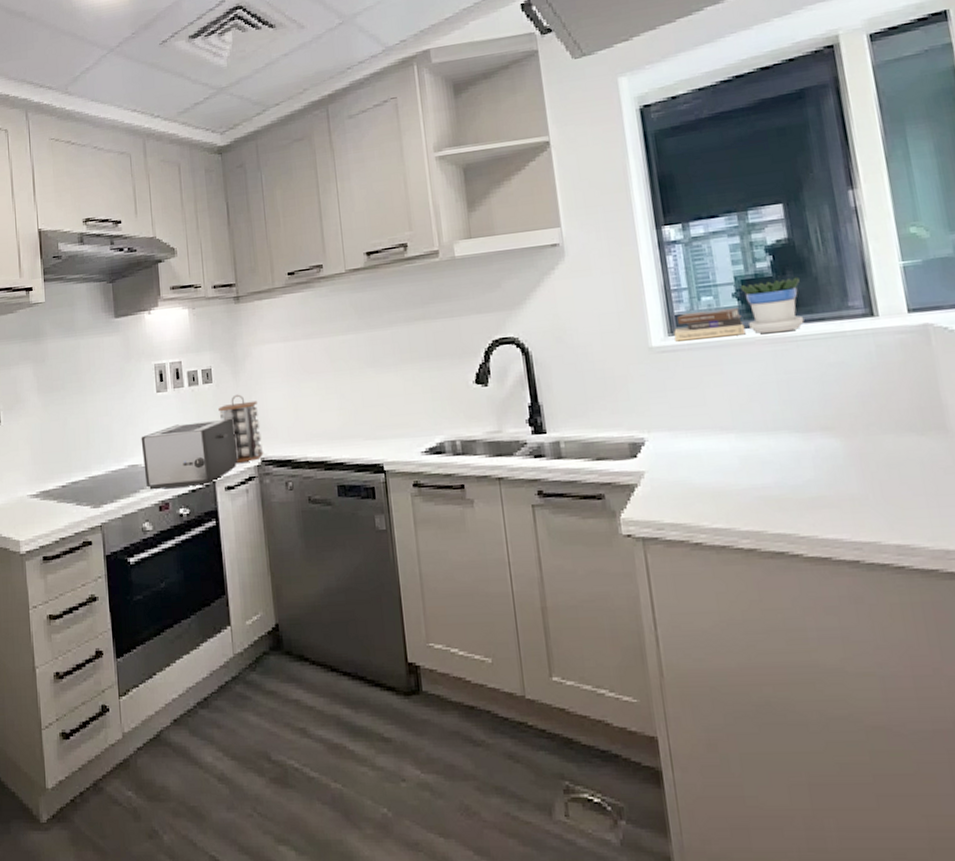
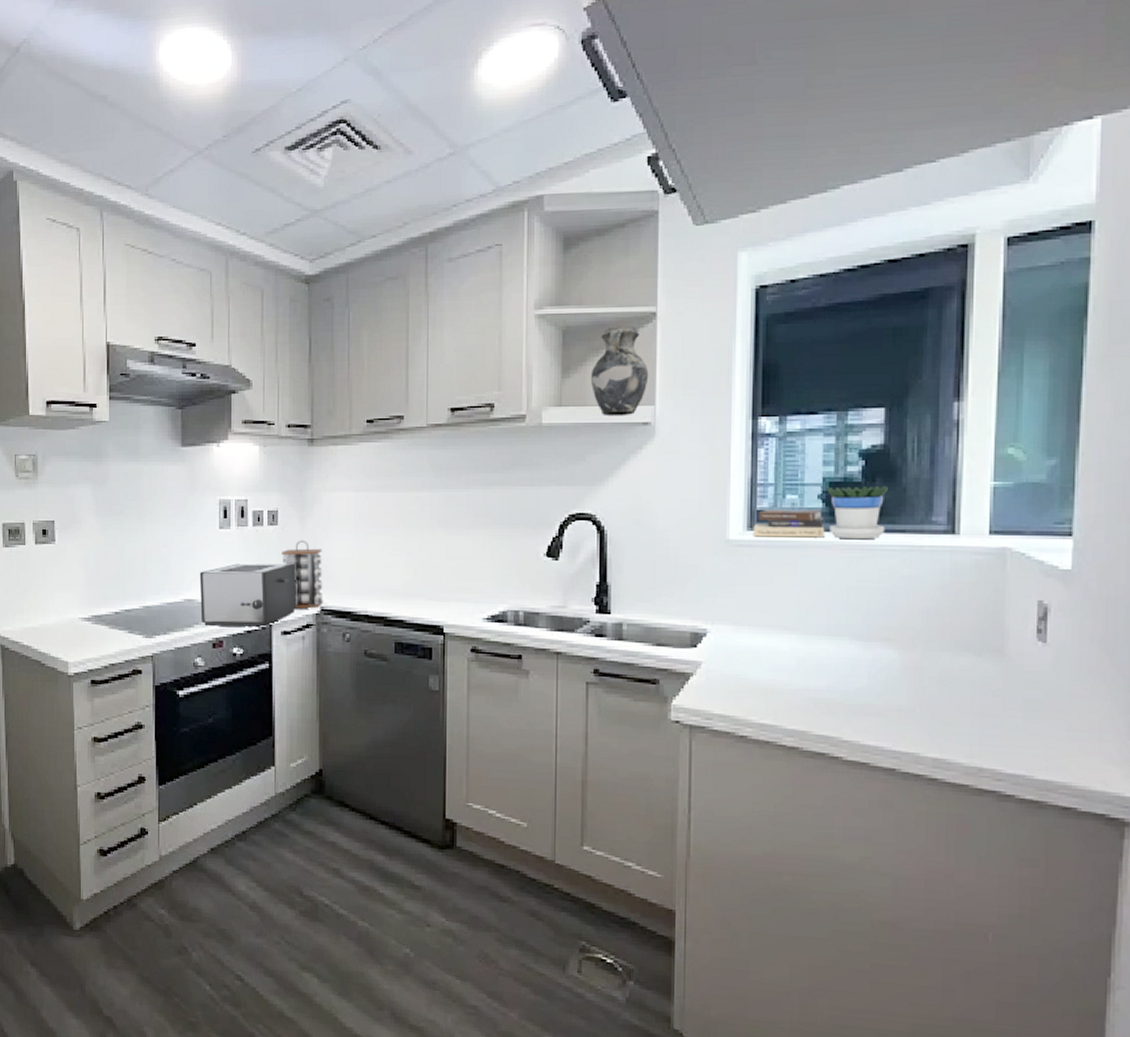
ceramic jug: none [495,156,551,243] -> present [590,325,649,417]

